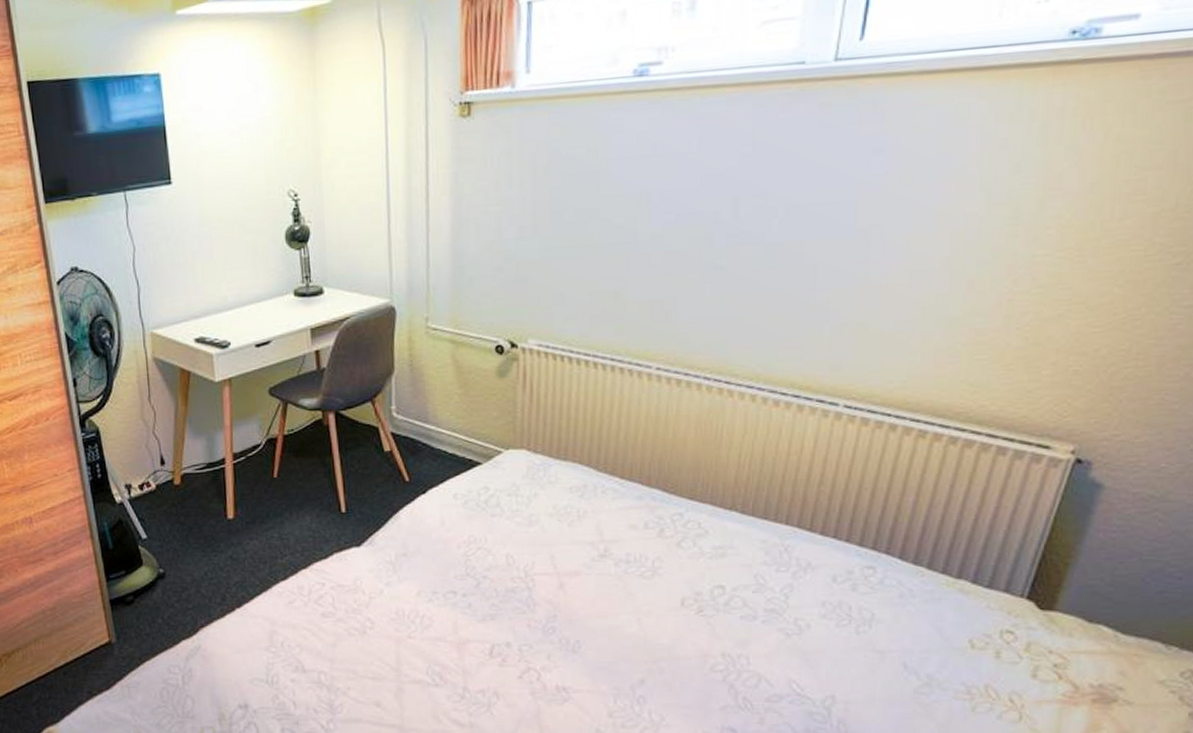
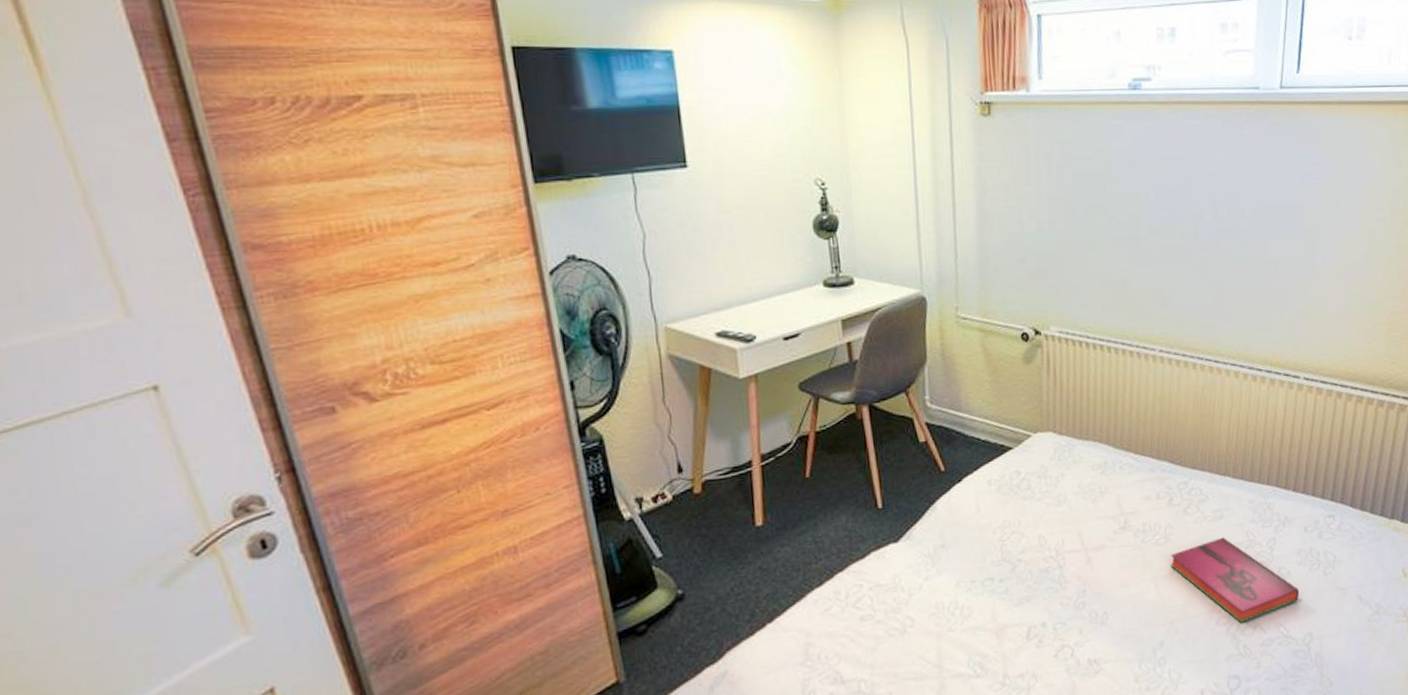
hardback book: none [656,577,821,673] -> present [1170,537,1300,623]

